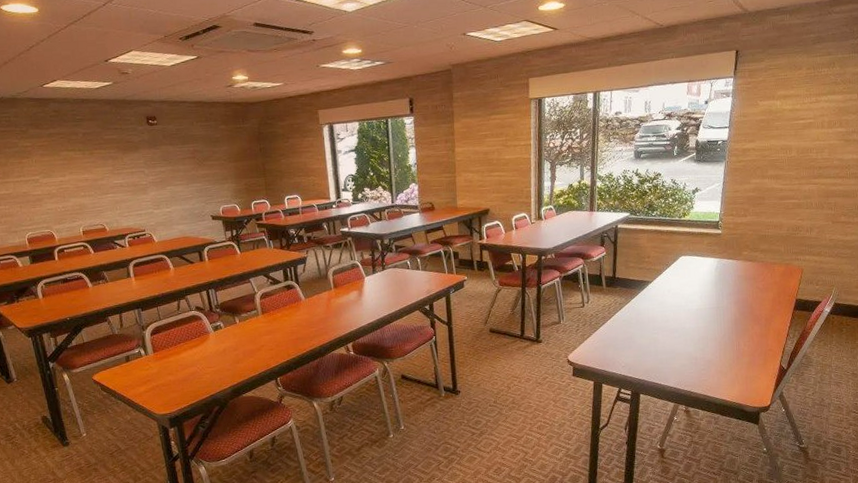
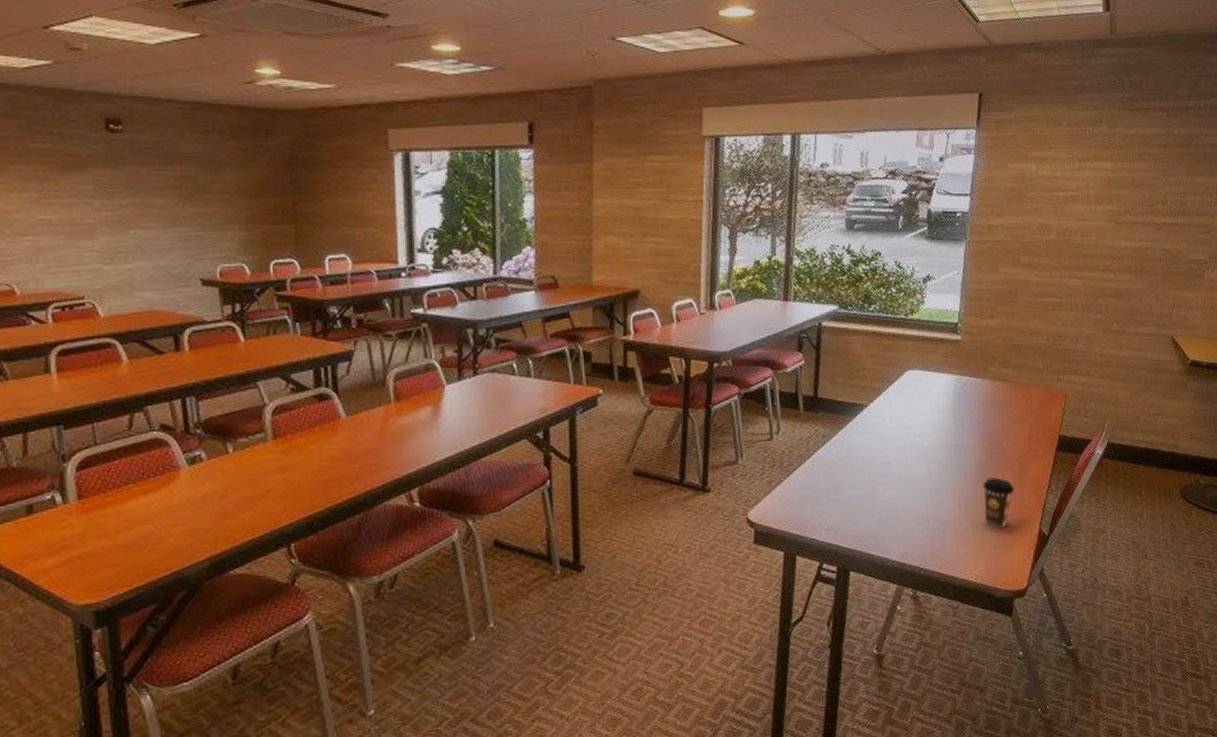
coffee cup: none [737,329,761,364] -> present [983,477,1014,528]

